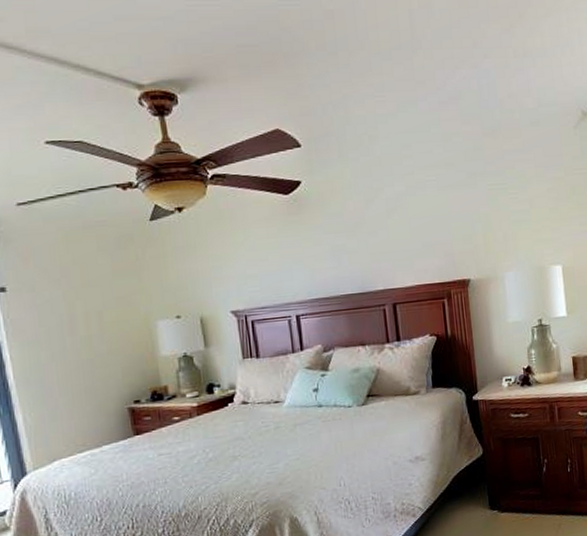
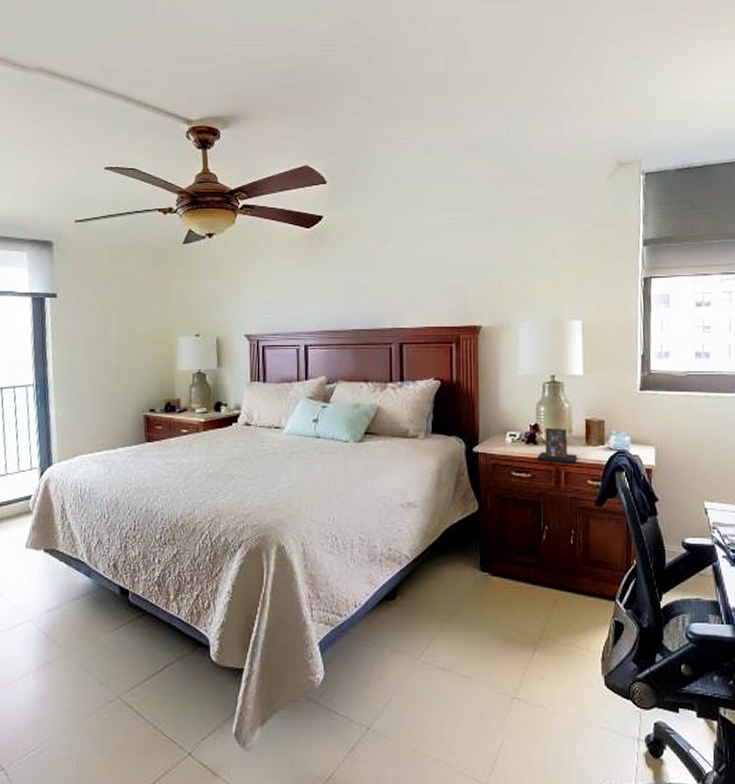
photo frame: none [532,367,568,401] -> present [537,427,577,463]

